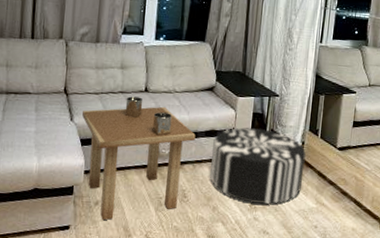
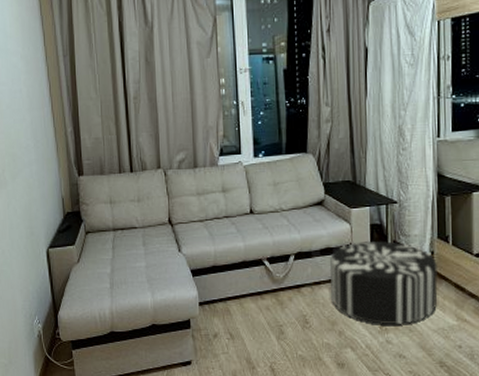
side table: present [82,96,196,220] -> none [190,220,310,352]

